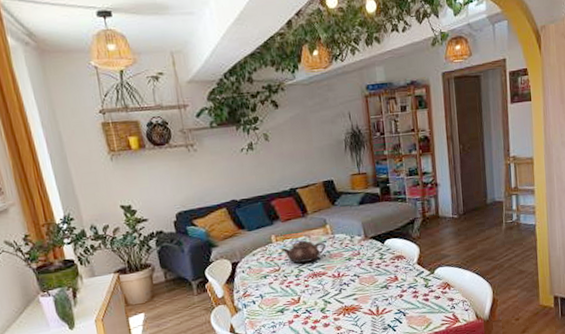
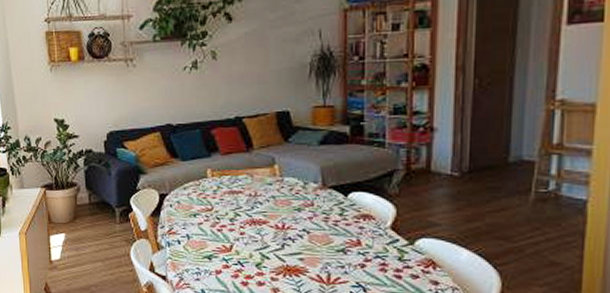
teapot: present [282,240,326,264] -> none [218,179,271,206]

